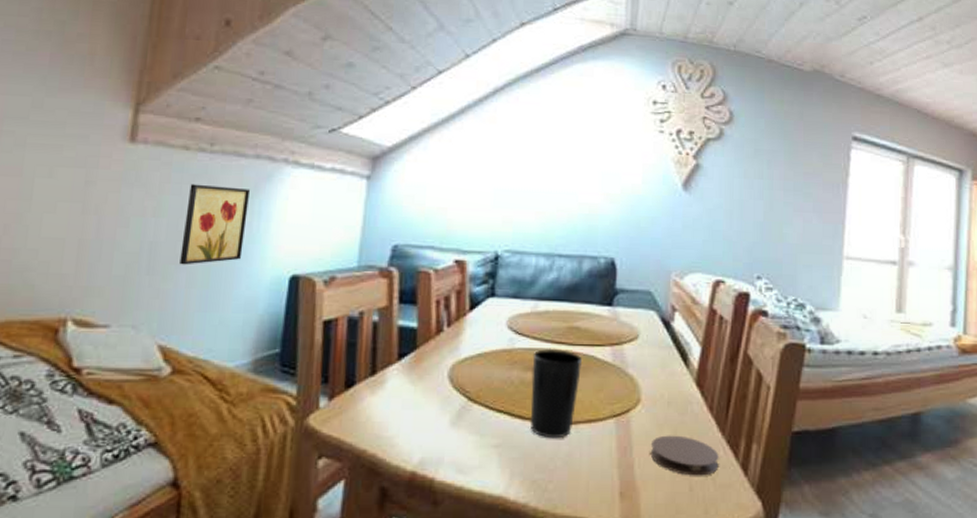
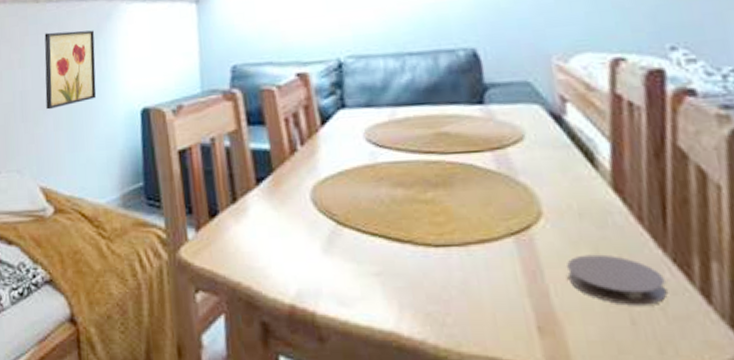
cup: present [530,348,583,439] -> none [399,159,463,264]

